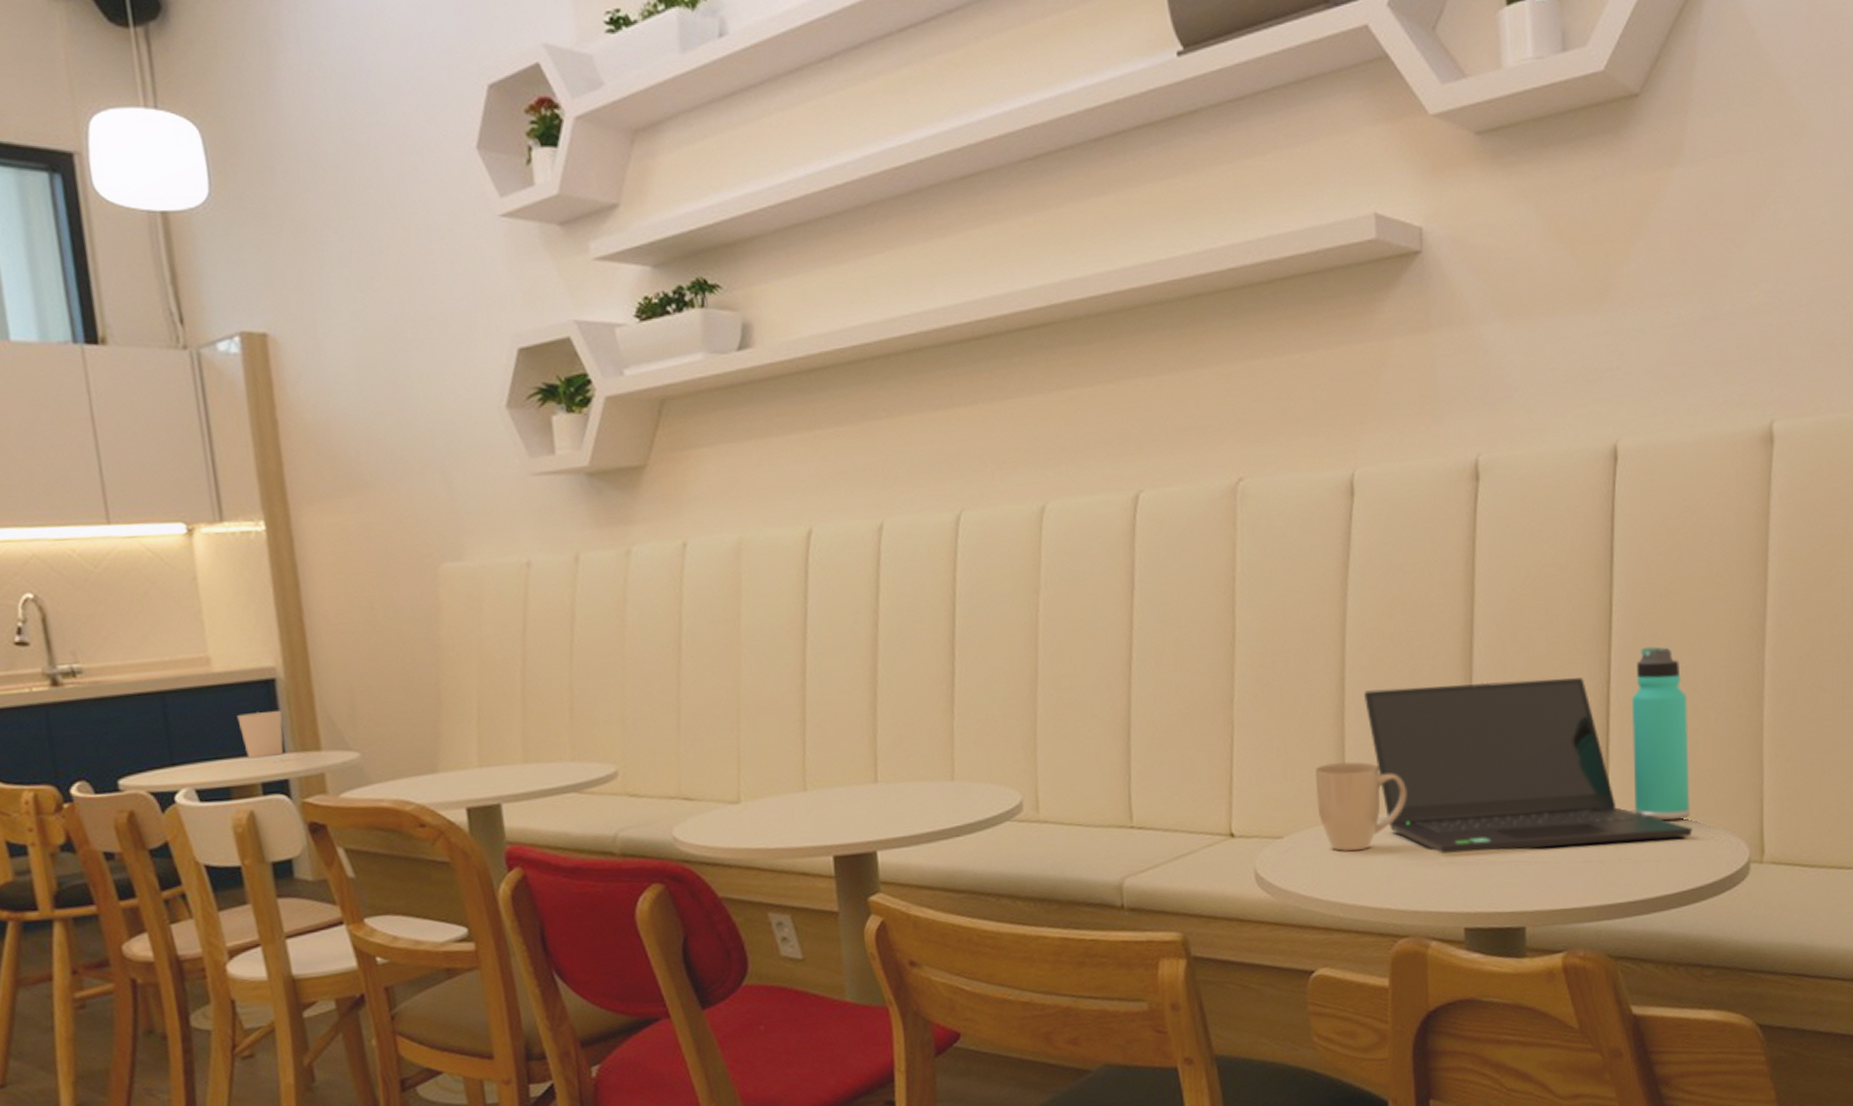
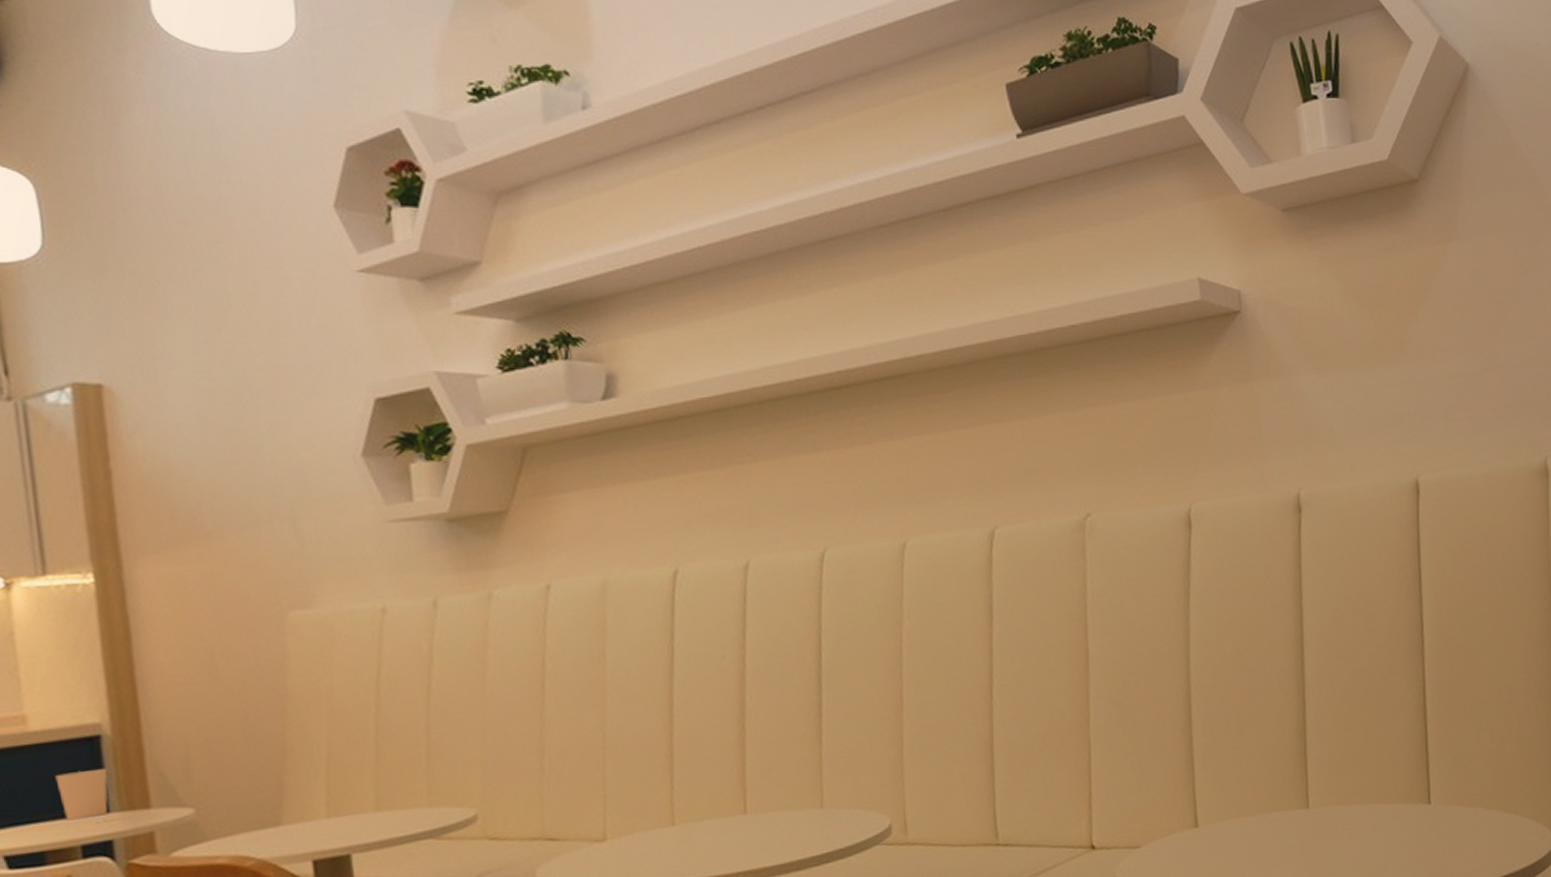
mug: present [1315,761,1406,852] -> none [1168,772,1252,857]
laptop: present [1363,678,1693,854] -> none [1208,687,1505,854]
thermos bottle: present [1631,646,1691,821] -> none [1445,657,1502,814]

